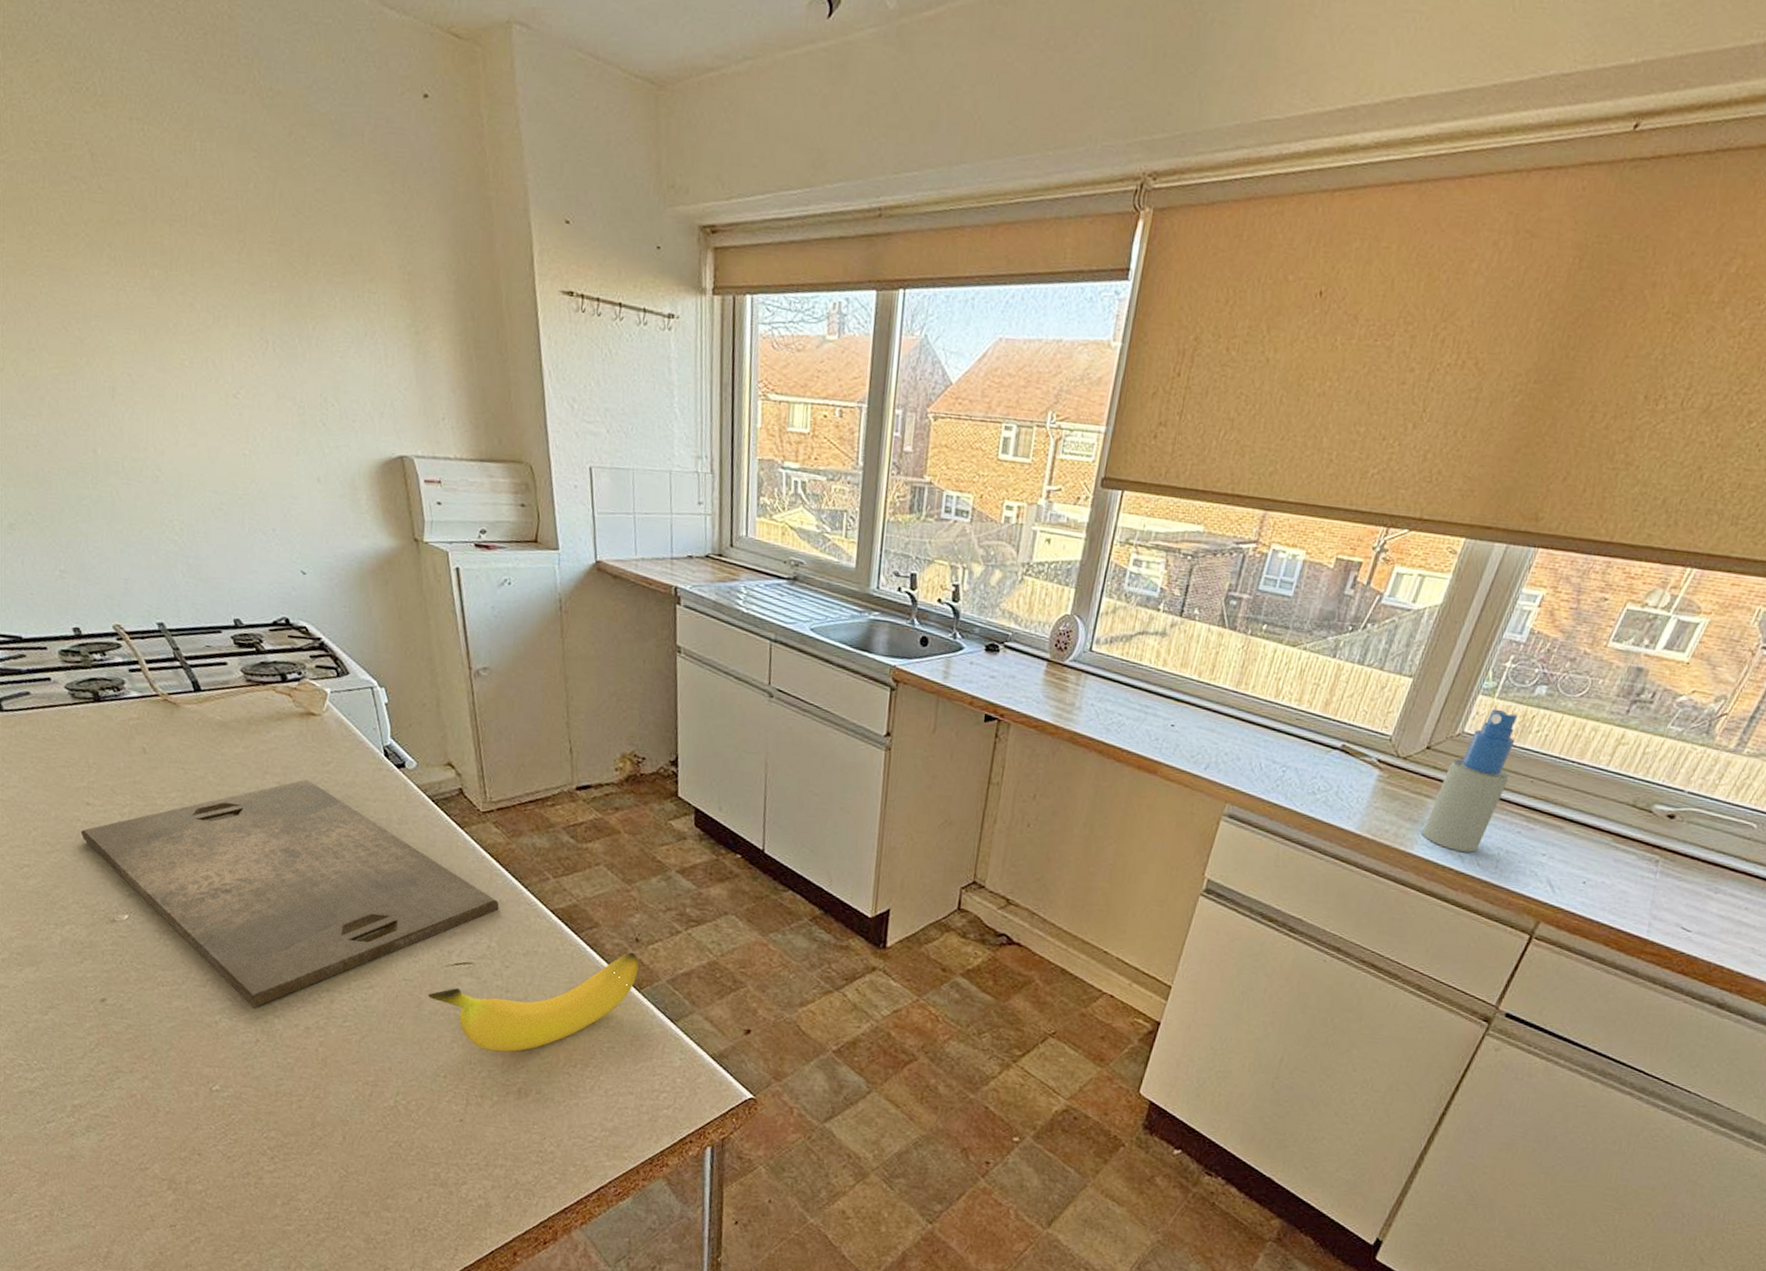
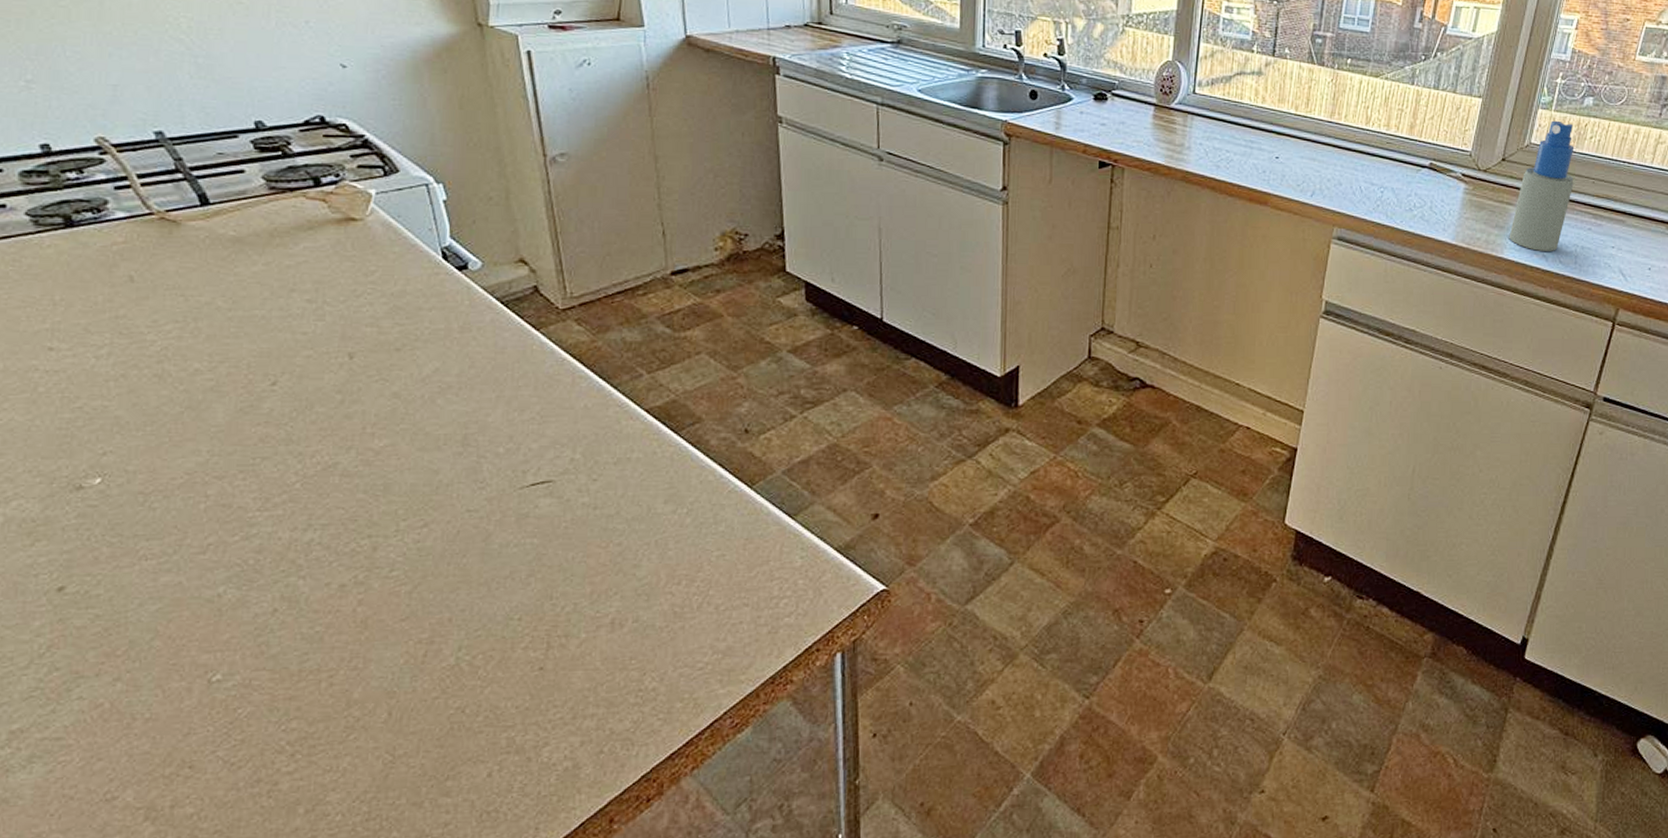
cutting board: present [80,779,499,1008] -> none [38,293,584,570]
banana: present [427,952,640,1053] -> none [497,445,750,581]

